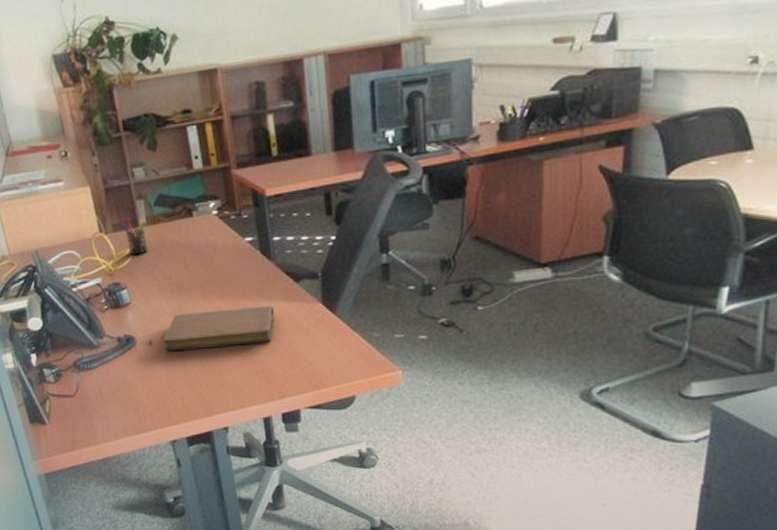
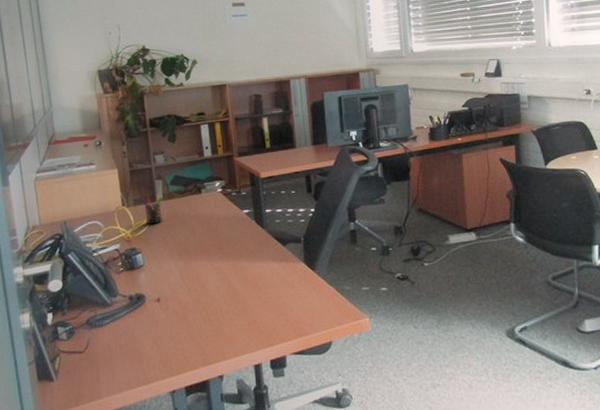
notebook: present [163,305,274,351] -> none [170,265,265,307]

